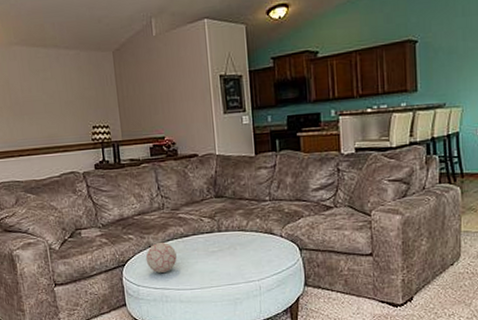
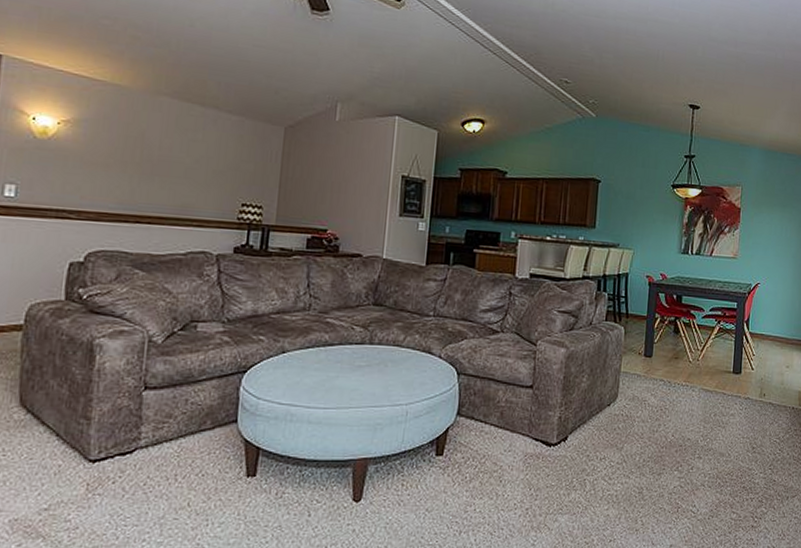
decorative ball: present [145,241,177,273] -> none [274,348,315,385]

